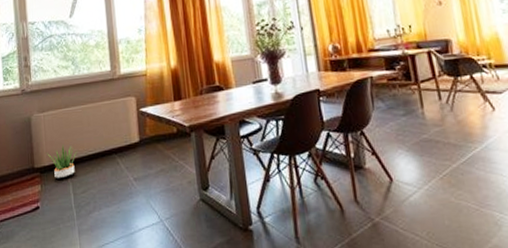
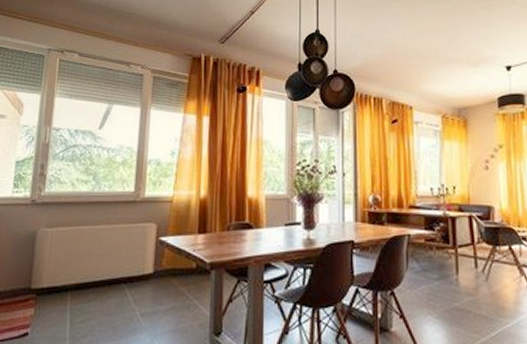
potted plant: present [47,145,77,179] -> none [48,267,82,305]

